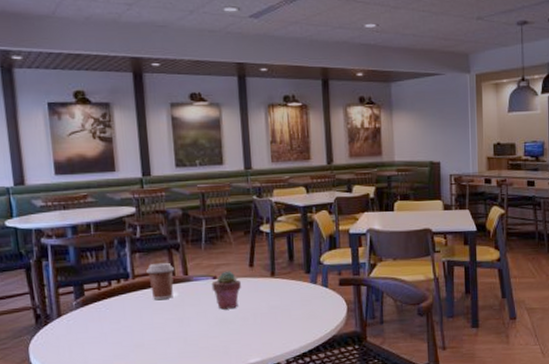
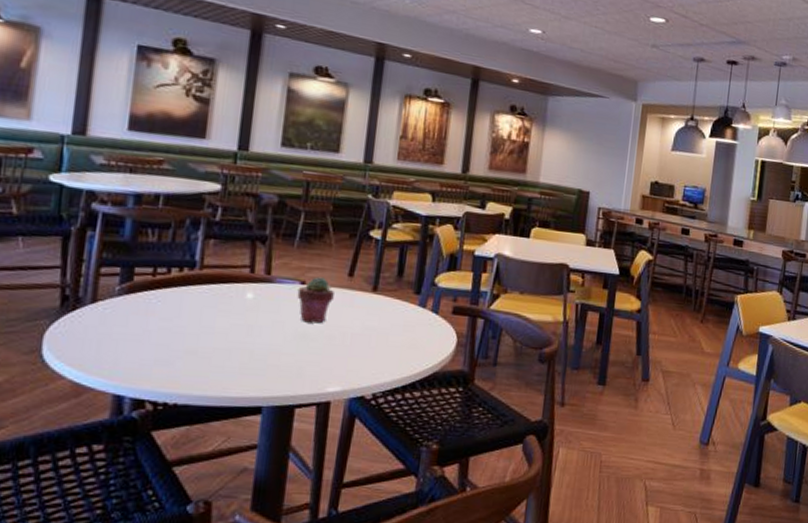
coffee cup: present [146,262,175,299] -> none [219,254,256,300]

